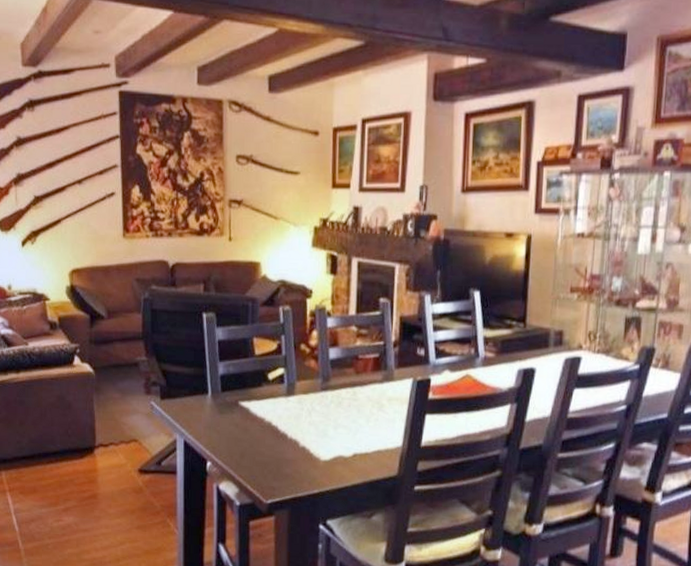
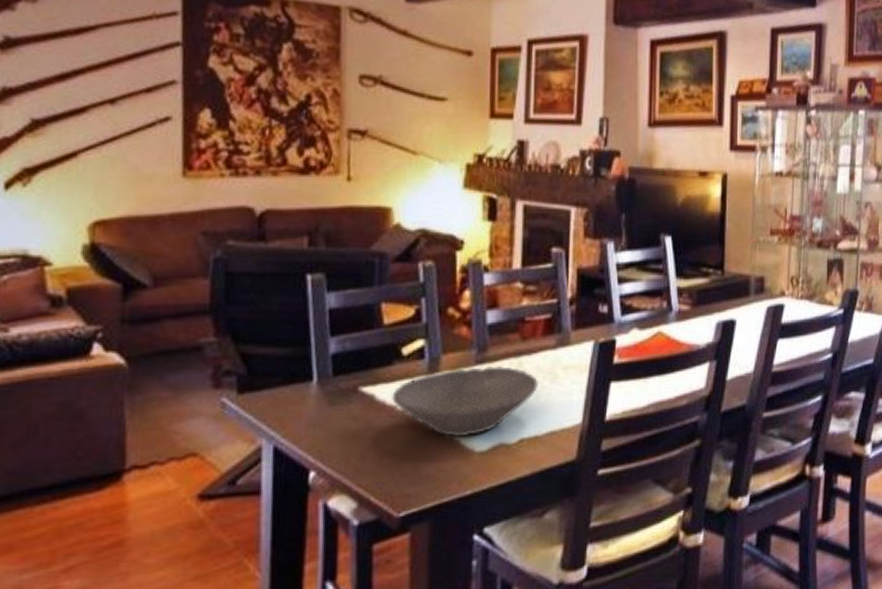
bowl: none [261,393,369,448] -> present [392,366,540,437]

